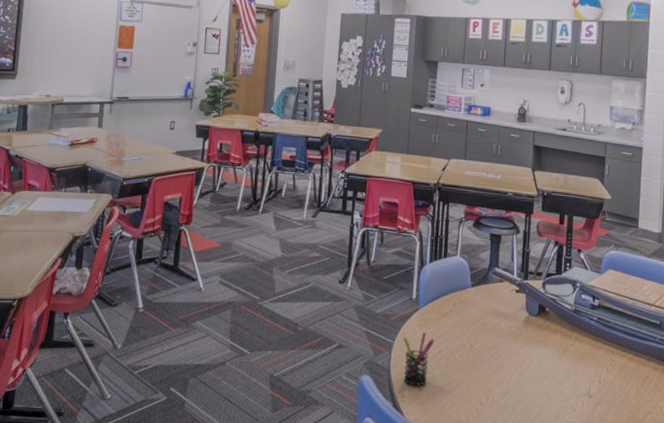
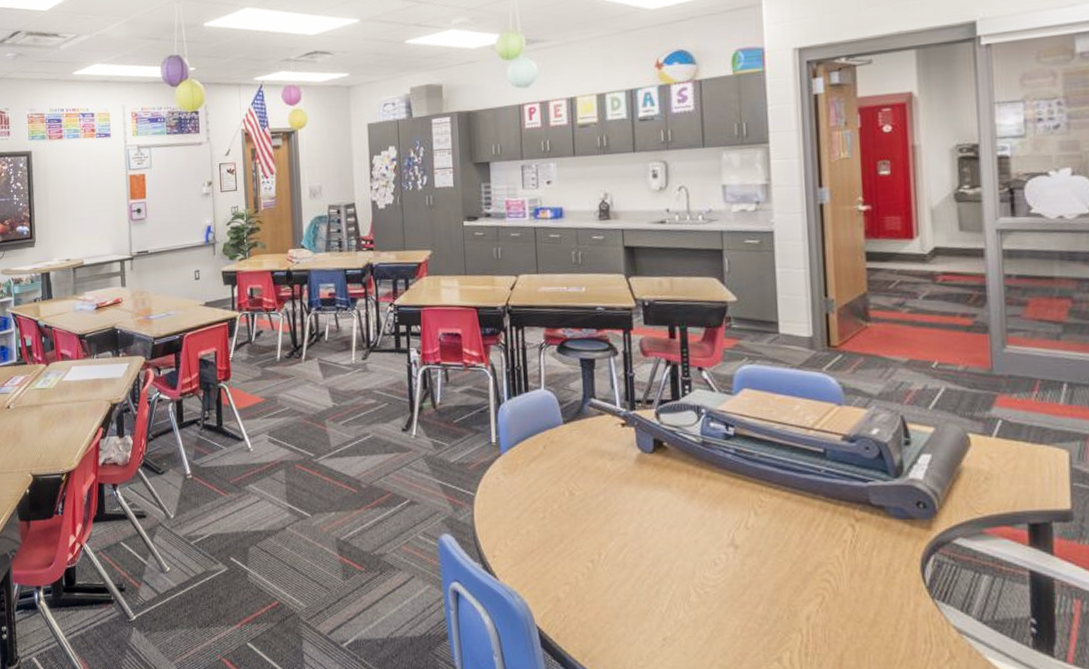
pen holder: present [403,332,434,386] -> none [486,481,525,543]

